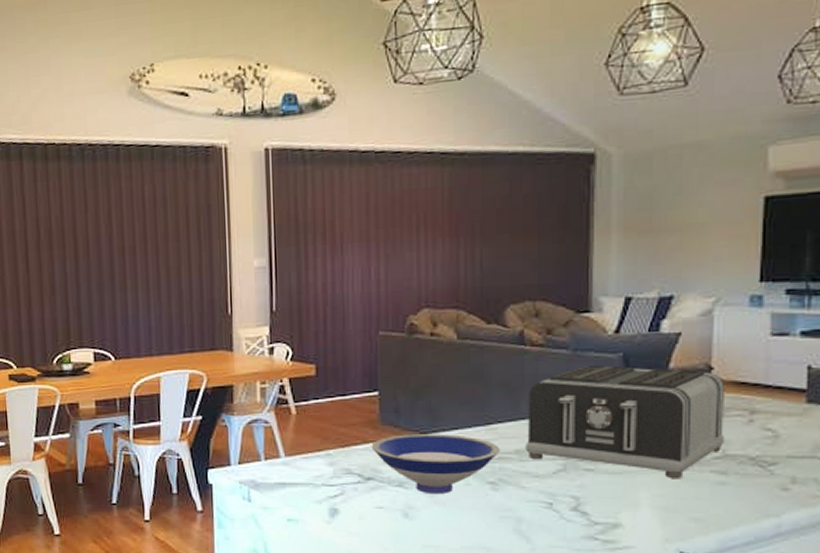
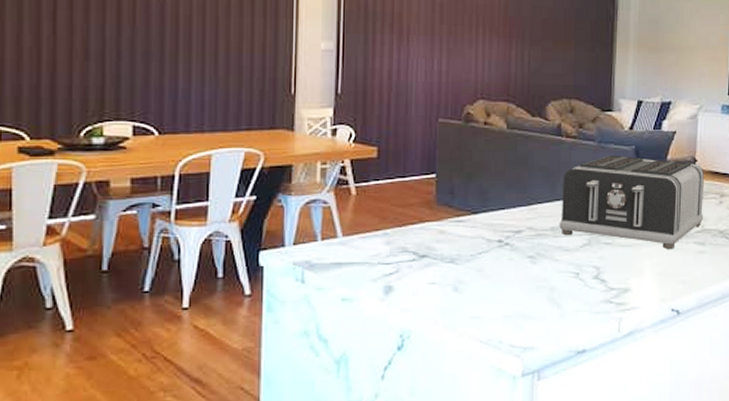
bowl: present [371,434,500,495] -> none [427,214,539,269]

